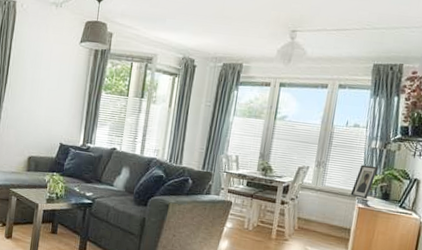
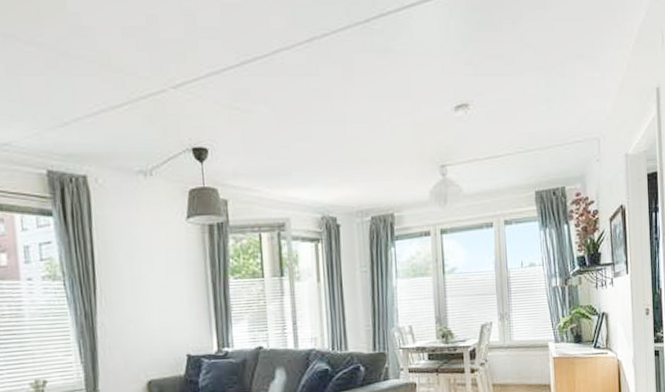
picture frame: present [350,164,379,200] -> none [542,307,565,347]

